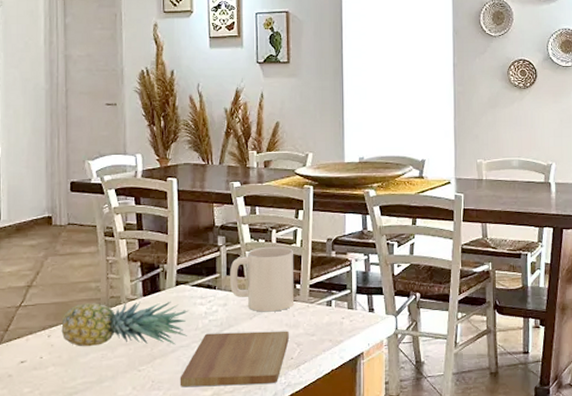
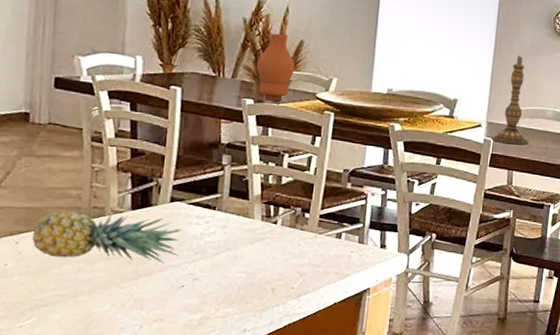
cutting board: present [179,330,289,386] -> none [165,255,292,312]
mug: present [229,246,295,312] -> none [231,171,306,239]
vase: none [239,118,274,181] -> present [256,33,295,101]
candlestick: none [462,109,499,198] -> present [492,54,529,145]

